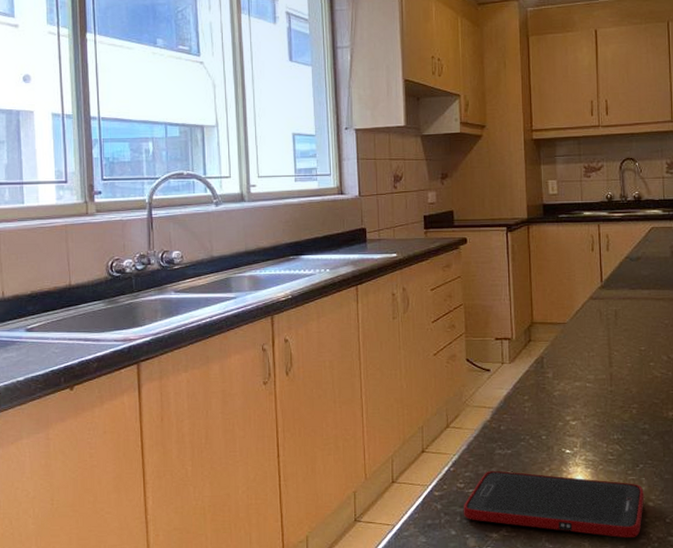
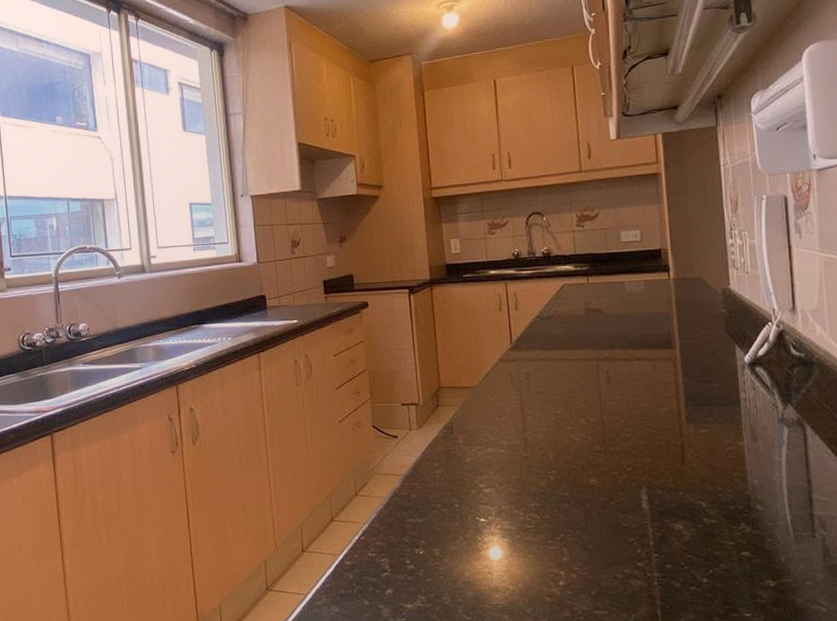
cell phone: present [463,470,644,538] -> none [375,539,567,610]

